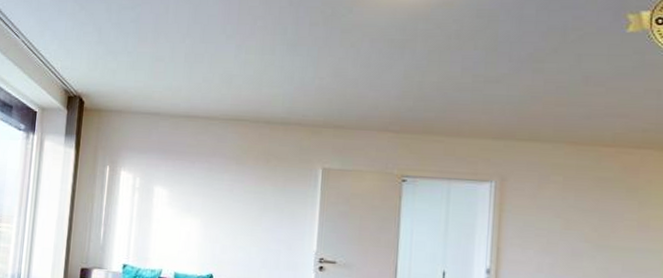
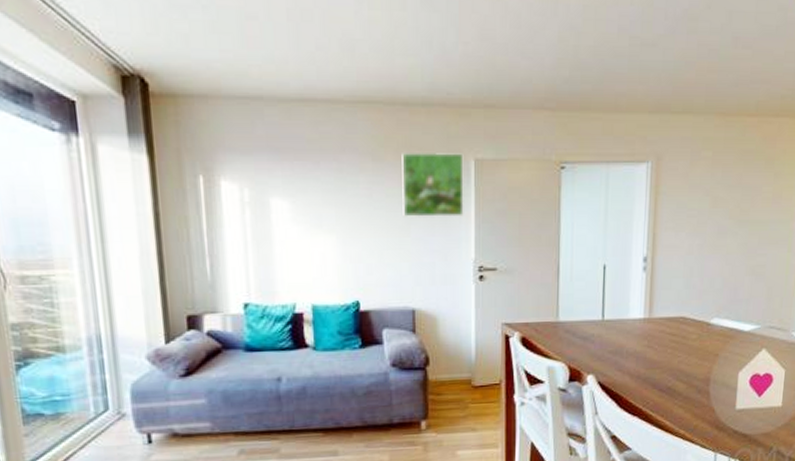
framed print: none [256,159,313,214] -> present [402,151,464,217]

